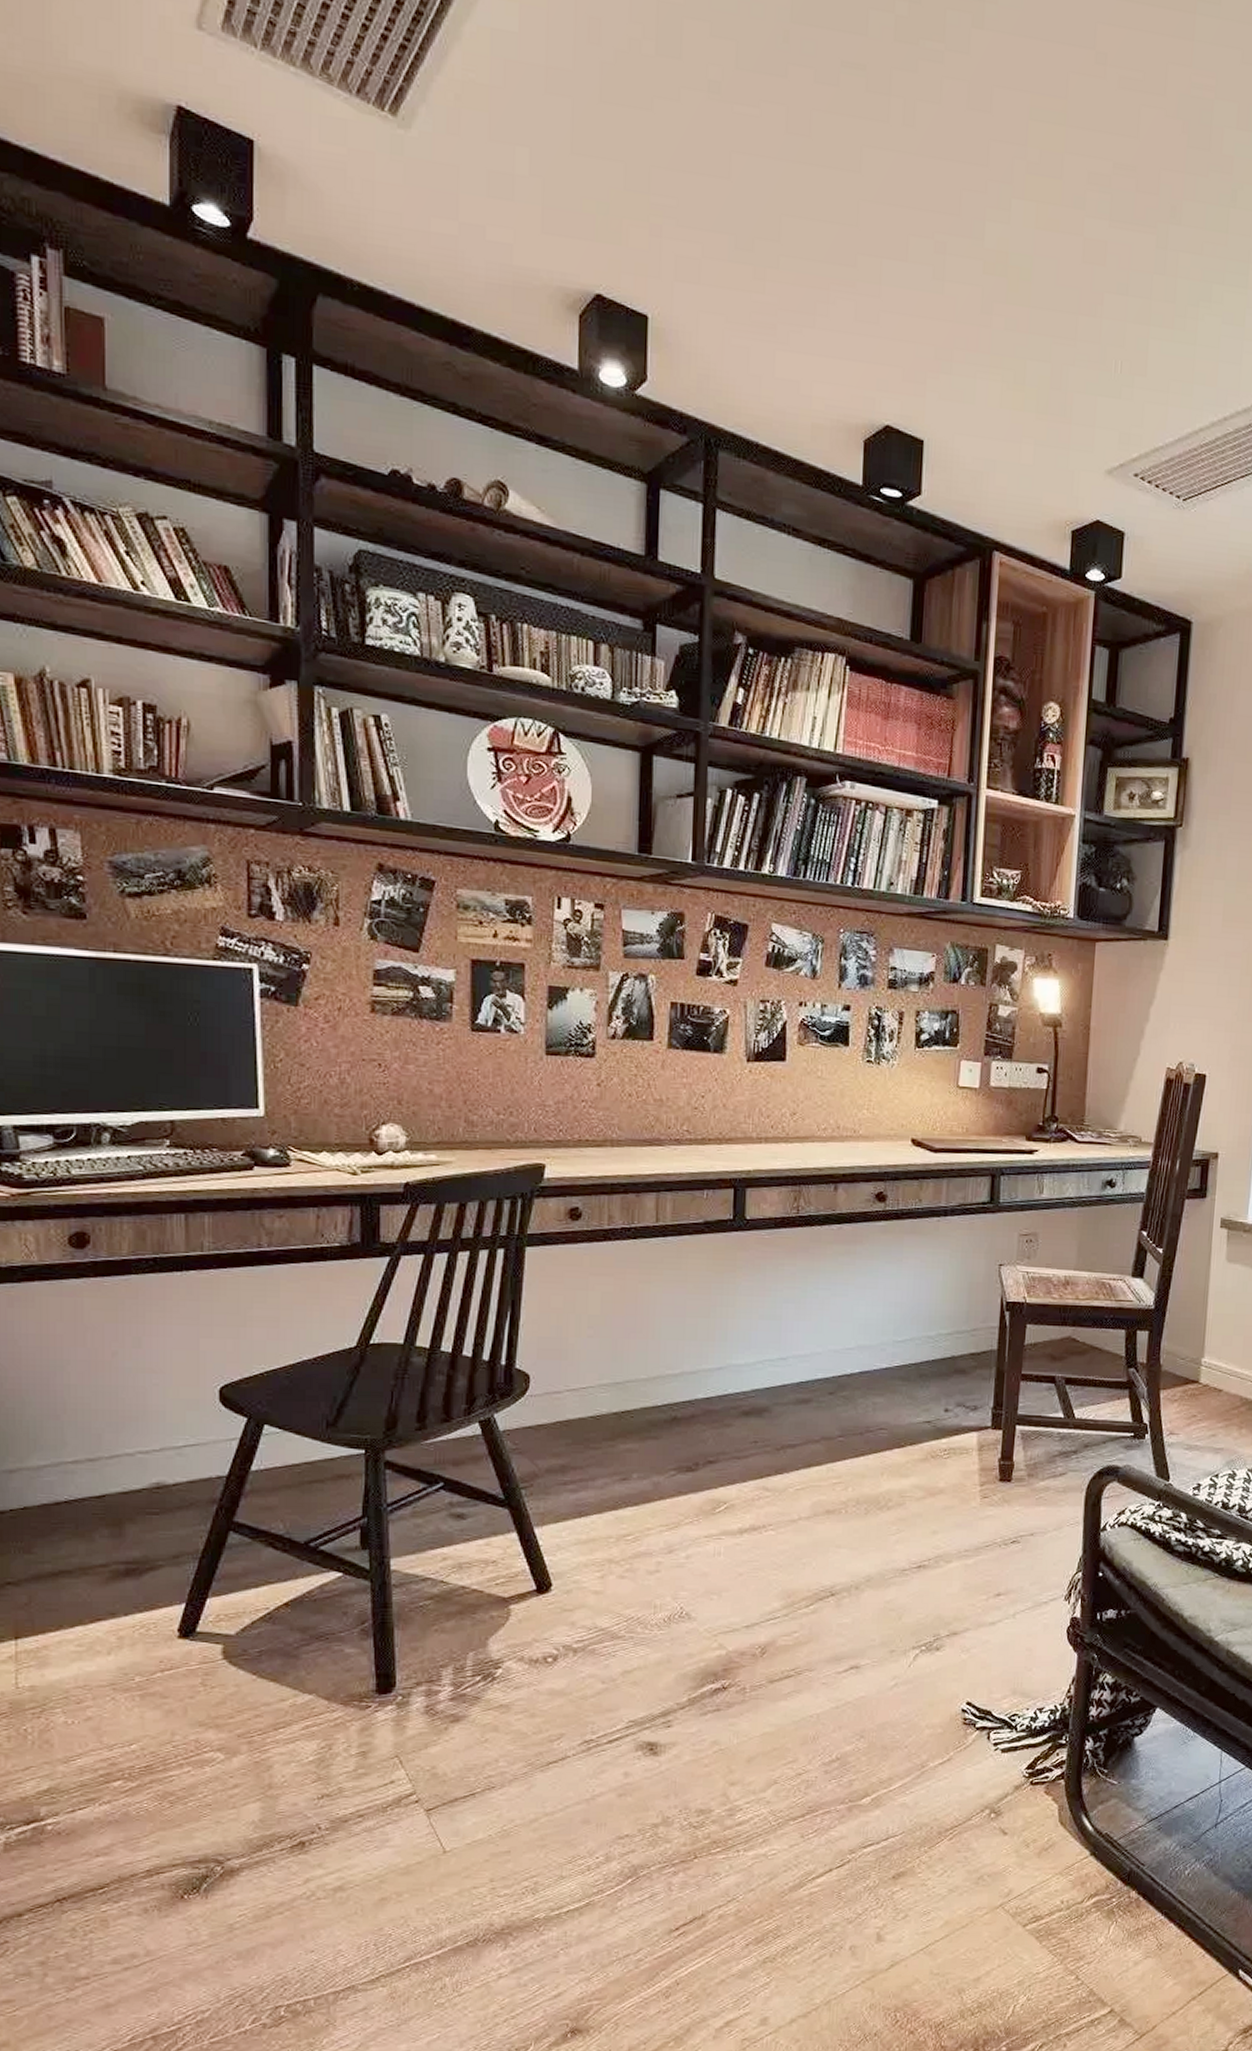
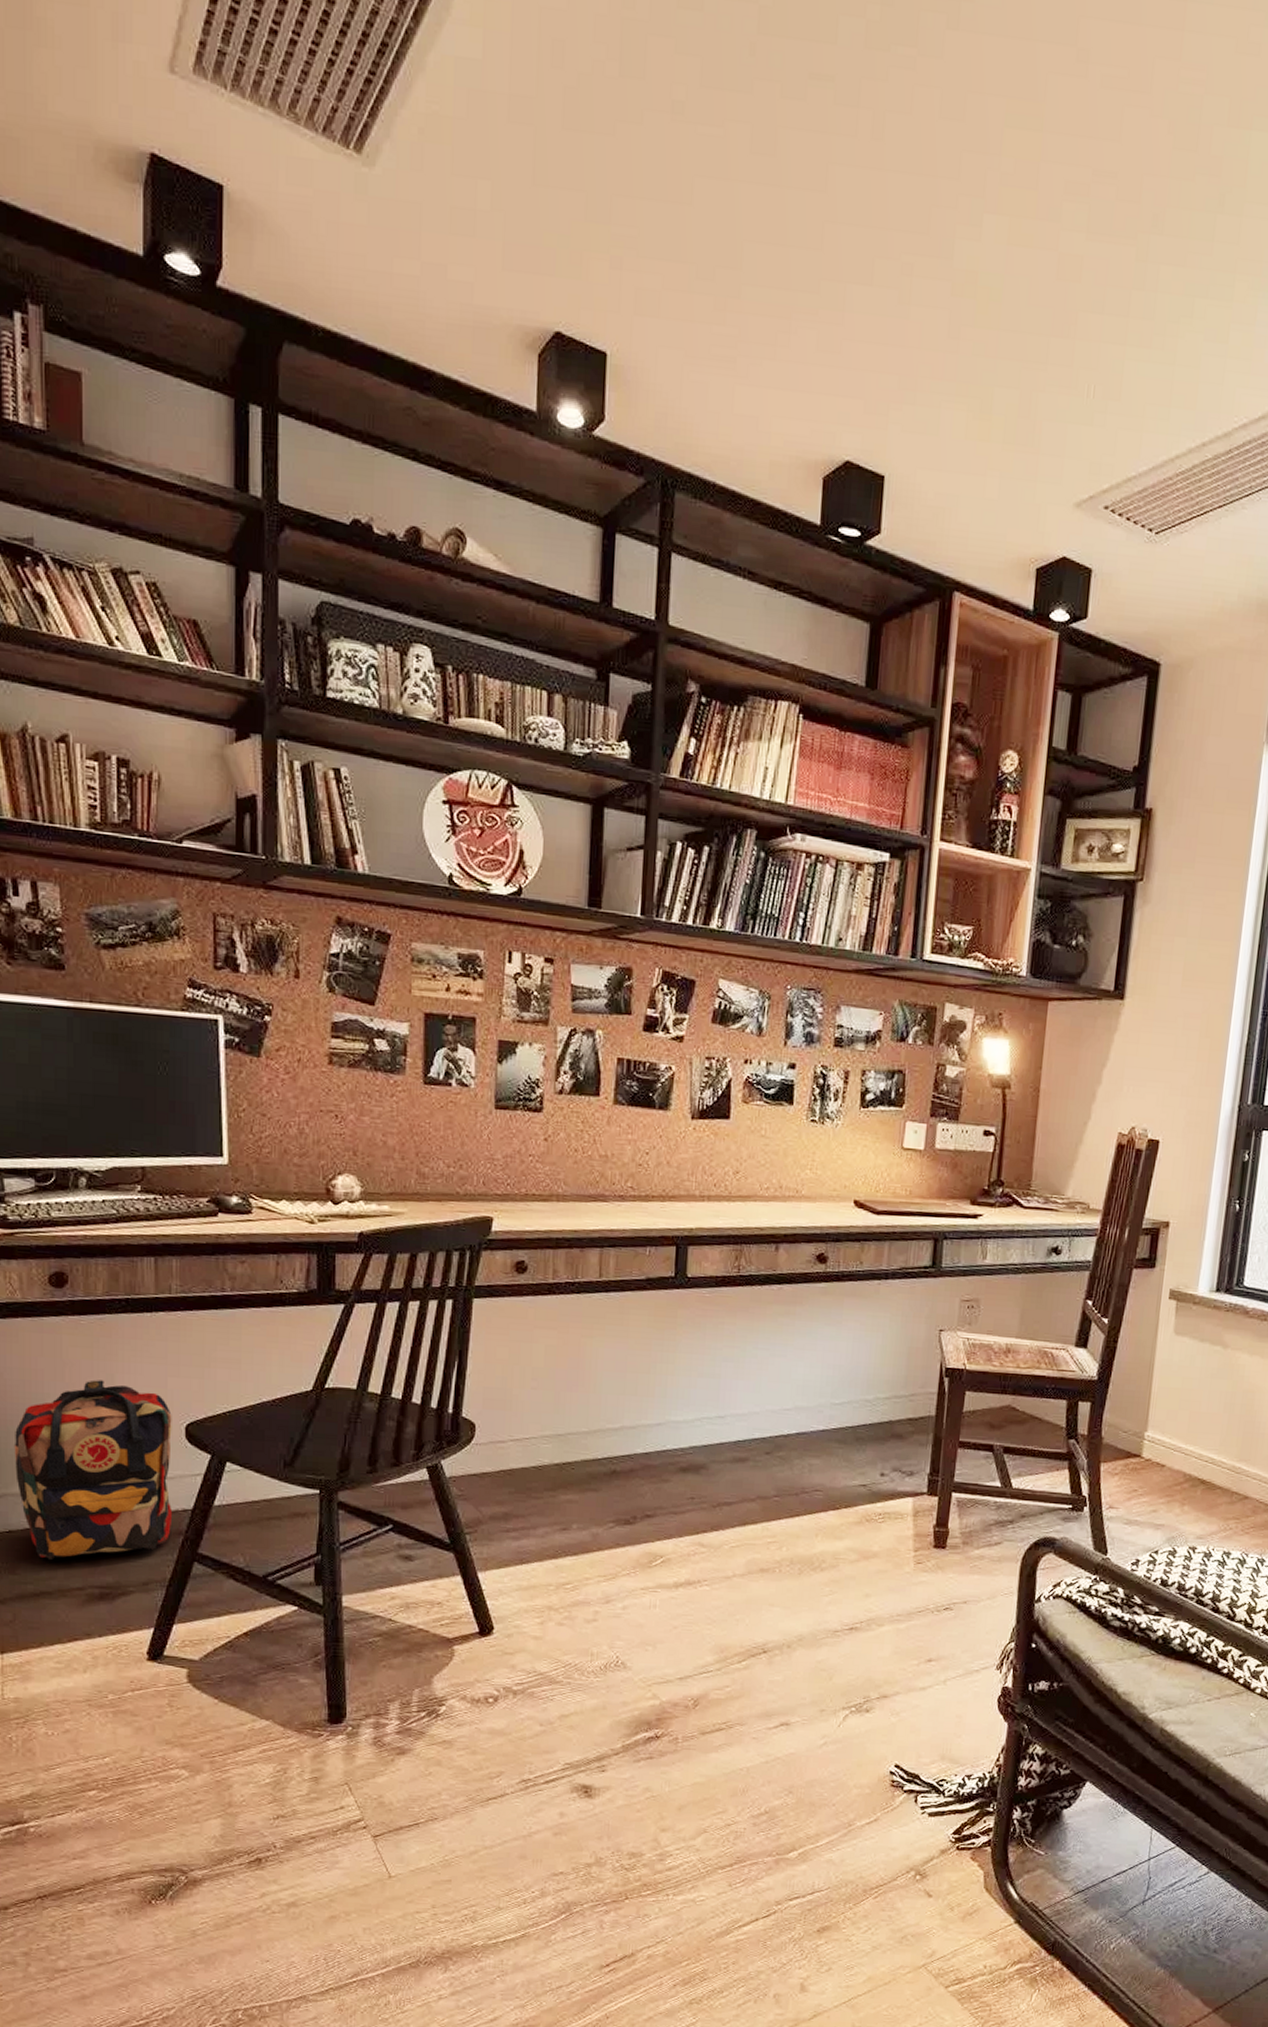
backpack: none [29,1344,206,1537] -> present [14,1380,173,1561]

